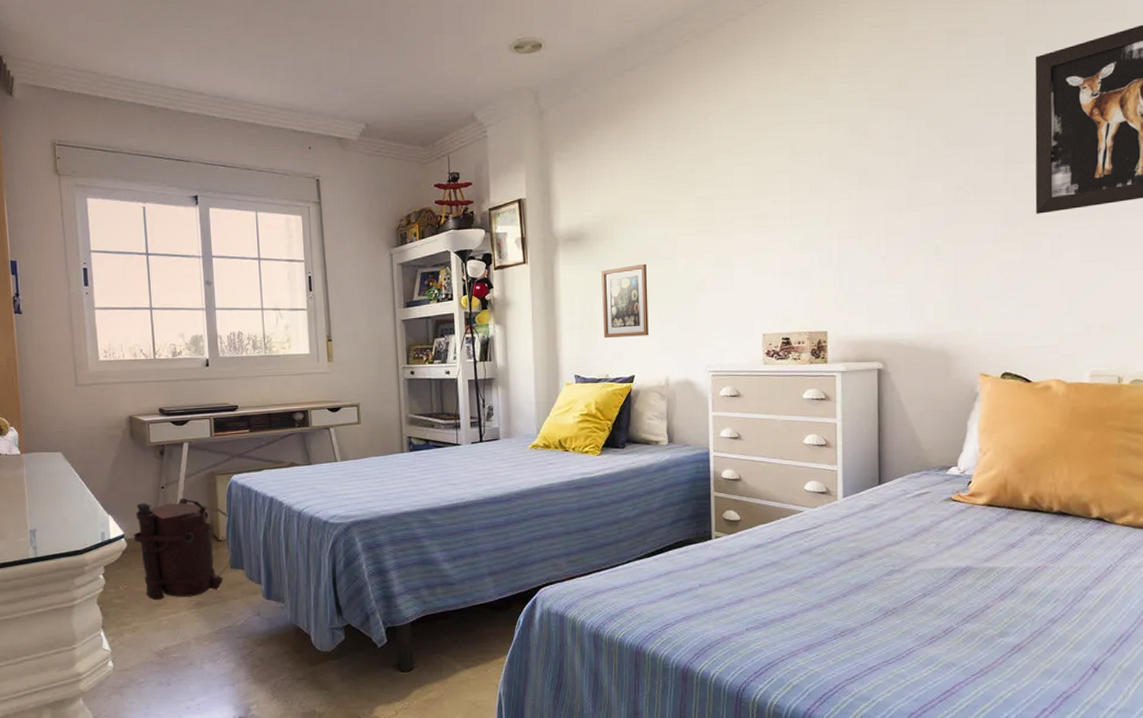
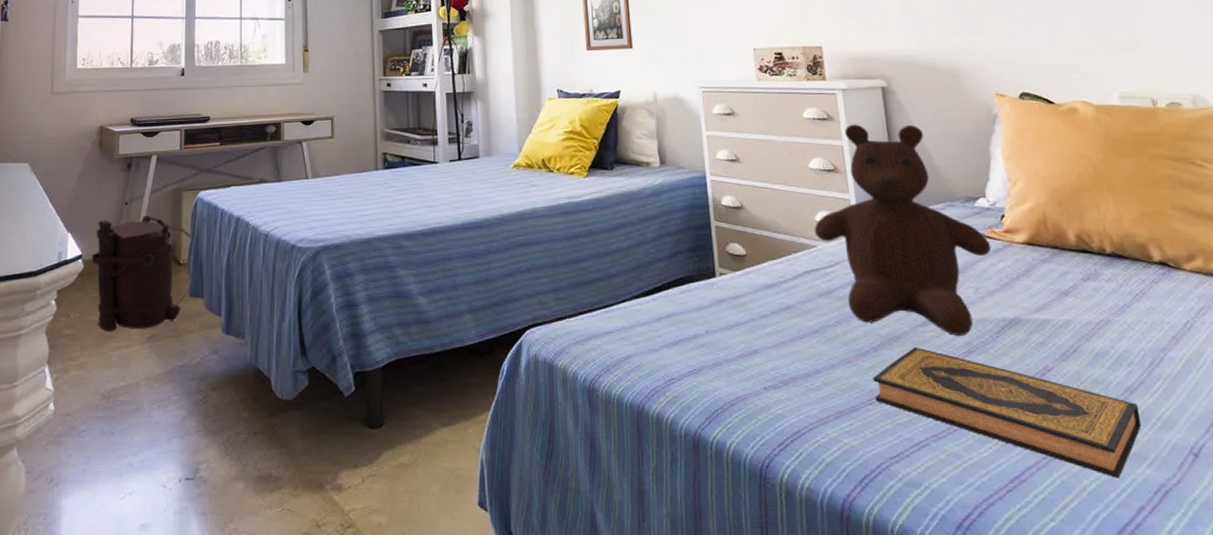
teddy bear: none [802,403,956,582] -> present [814,124,992,336]
hardback book: none [840,592,1057,688] -> present [873,347,1142,478]

